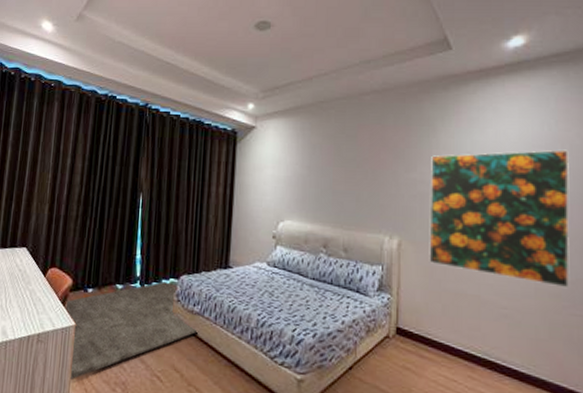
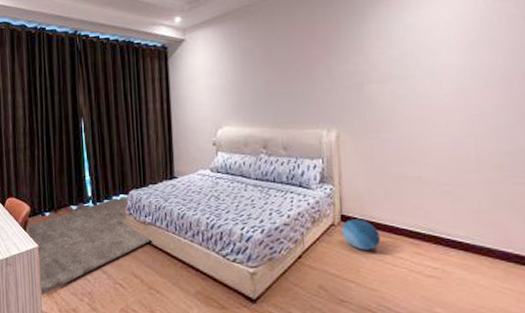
ball: none [396,332,435,369] -> present [341,219,380,250]
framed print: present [429,149,570,289] -> none [363,20,512,159]

